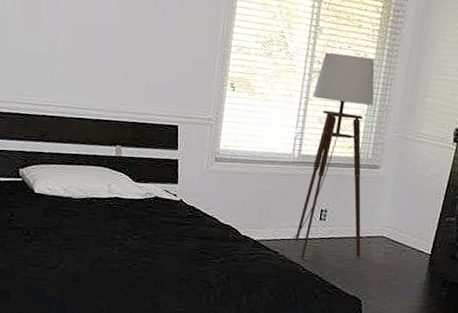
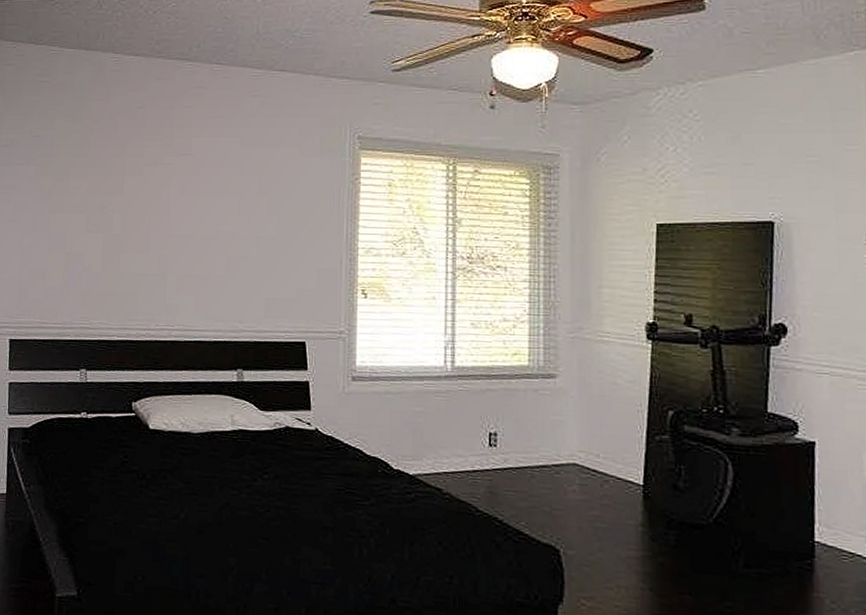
floor lamp: present [265,52,375,259] -> none [424,246,549,497]

